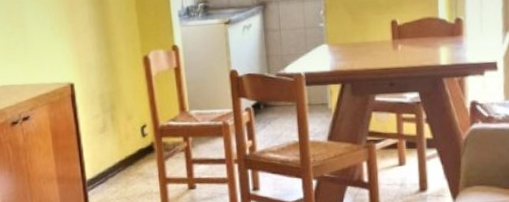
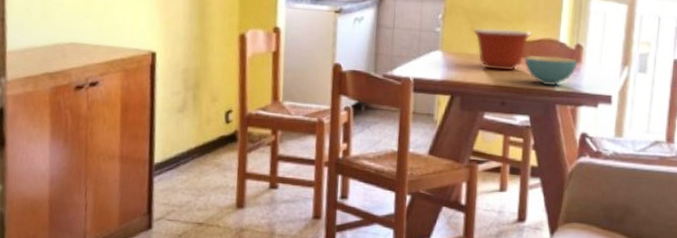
mixing bowl: none [354,13,411,55] -> present [473,27,532,71]
cereal bowl: none [405,32,459,62] -> present [523,55,578,86]

